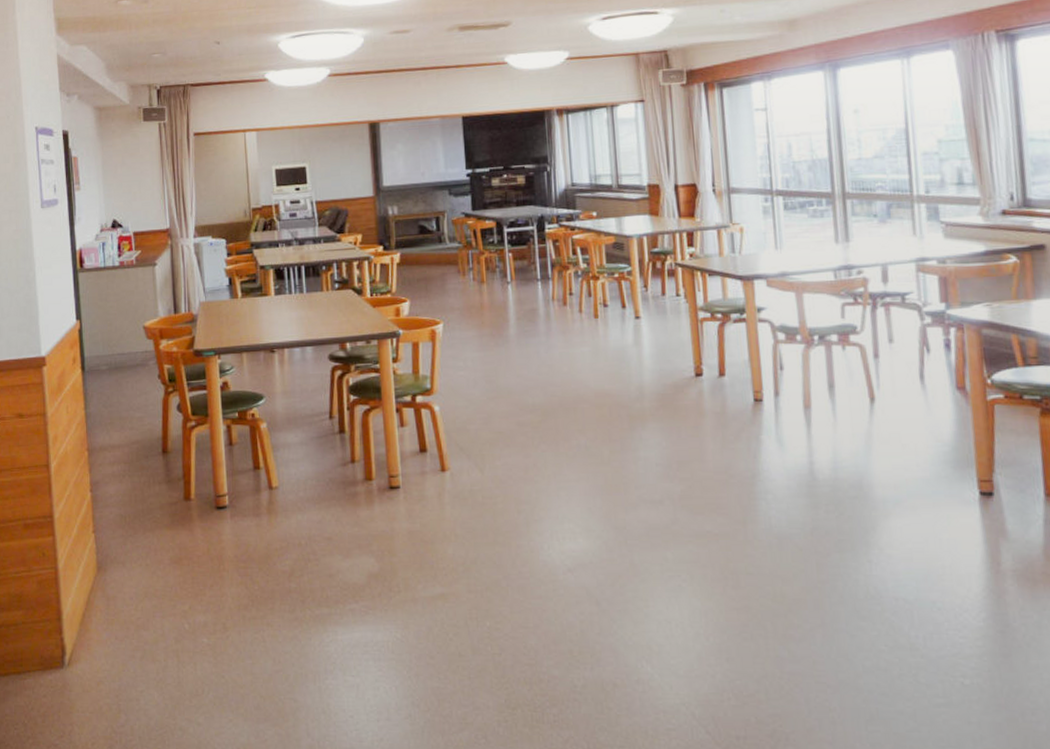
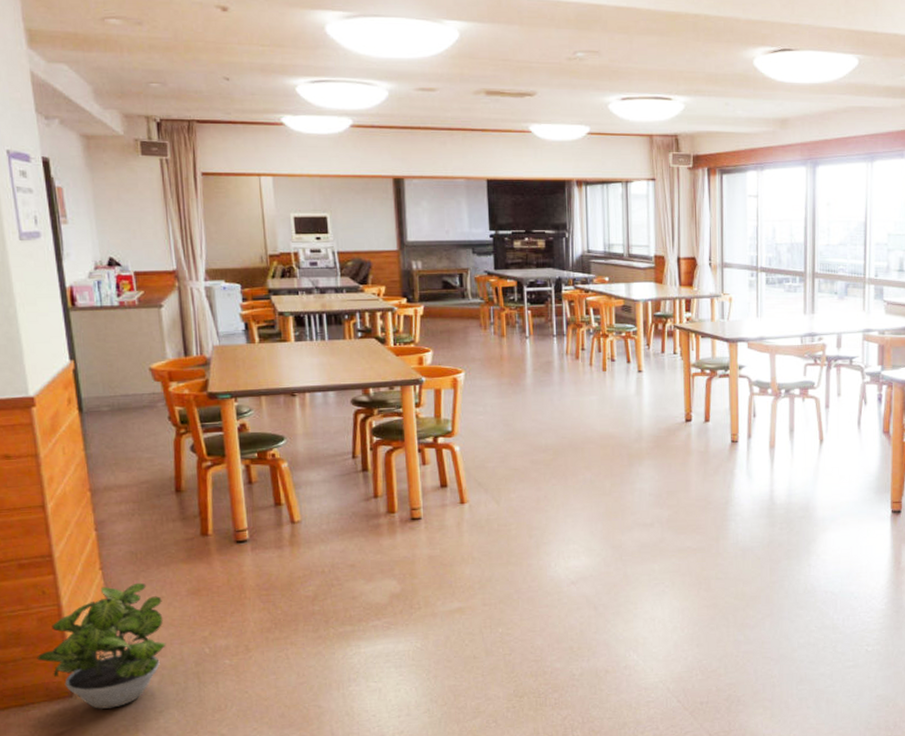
potted plant: none [35,548,149,683] -> present [37,582,166,709]

